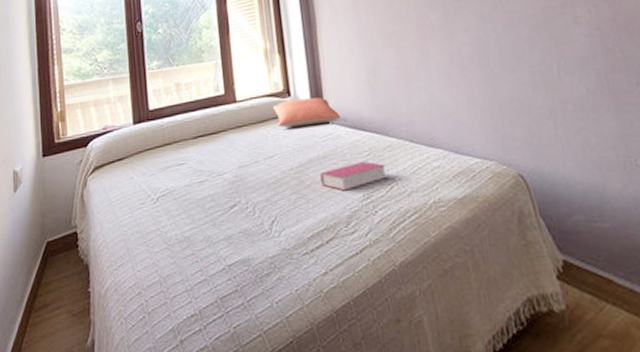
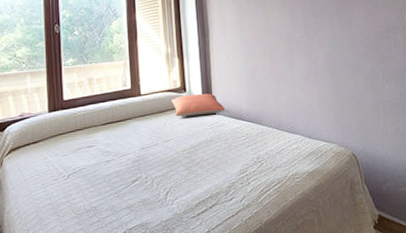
book: present [320,161,388,191] -> none [207,144,259,167]

